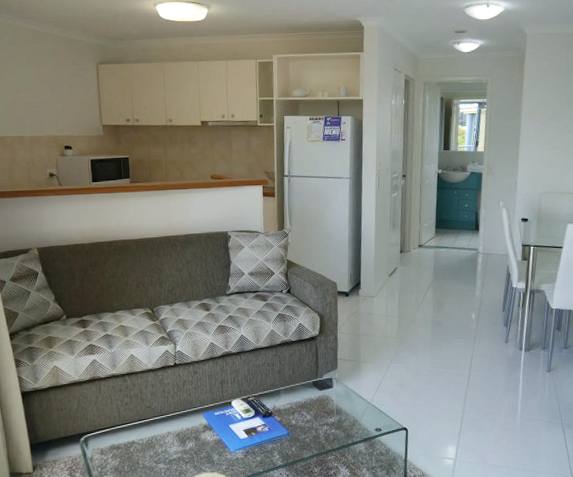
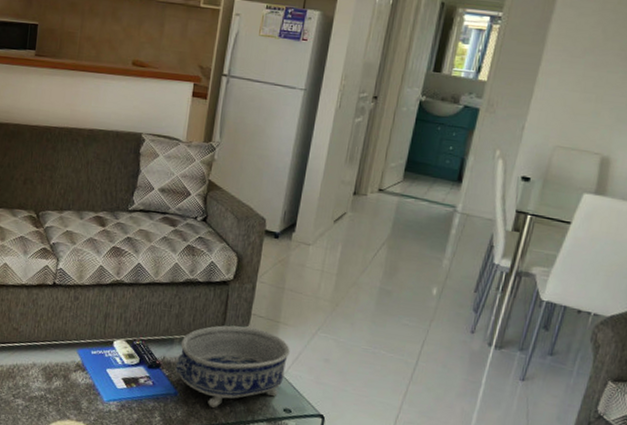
decorative bowl: none [284,369,372,439] -> present [175,325,290,408]

